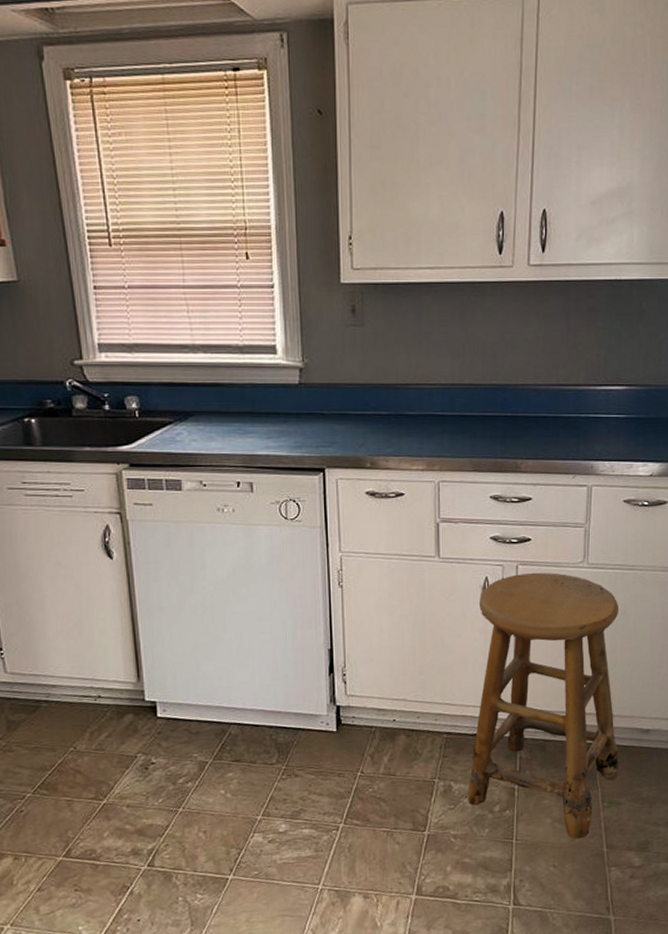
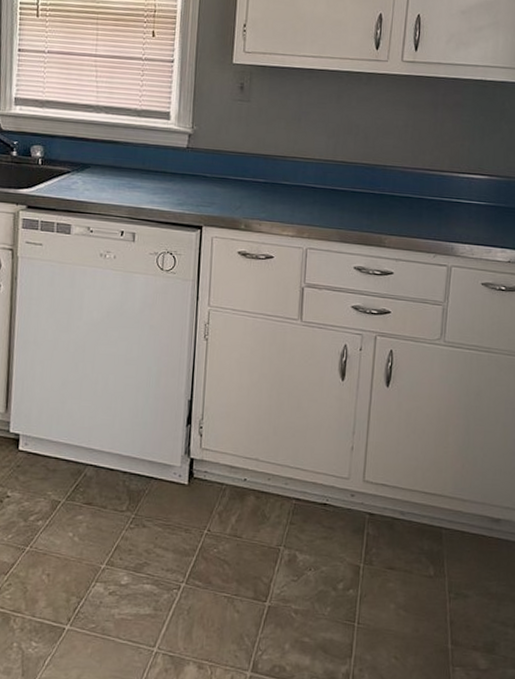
step stool: present [468,572,618,839] -> none [312,344,473,631]

